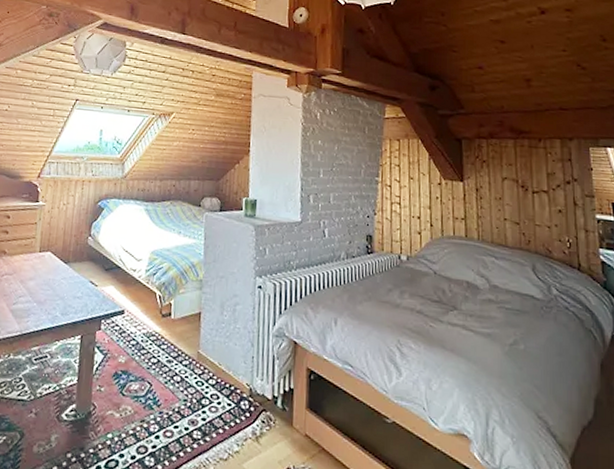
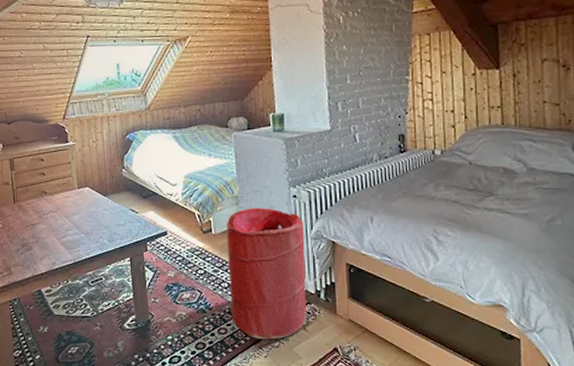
laundry hamper: none [180,294,267,451] -> present [227,208,306,340]

